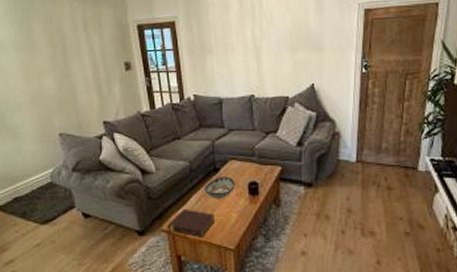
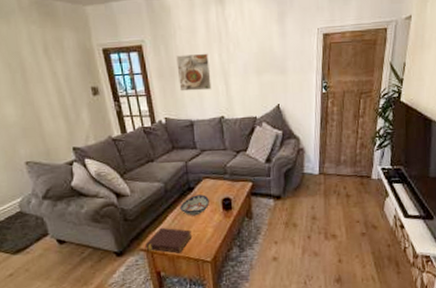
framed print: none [208,29,242,68] -> present [176,53,212,92]

